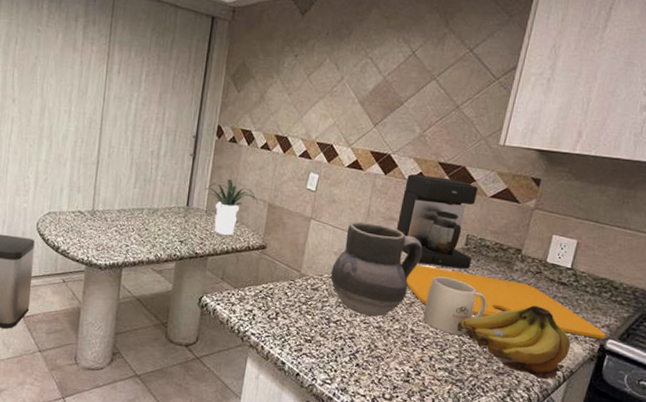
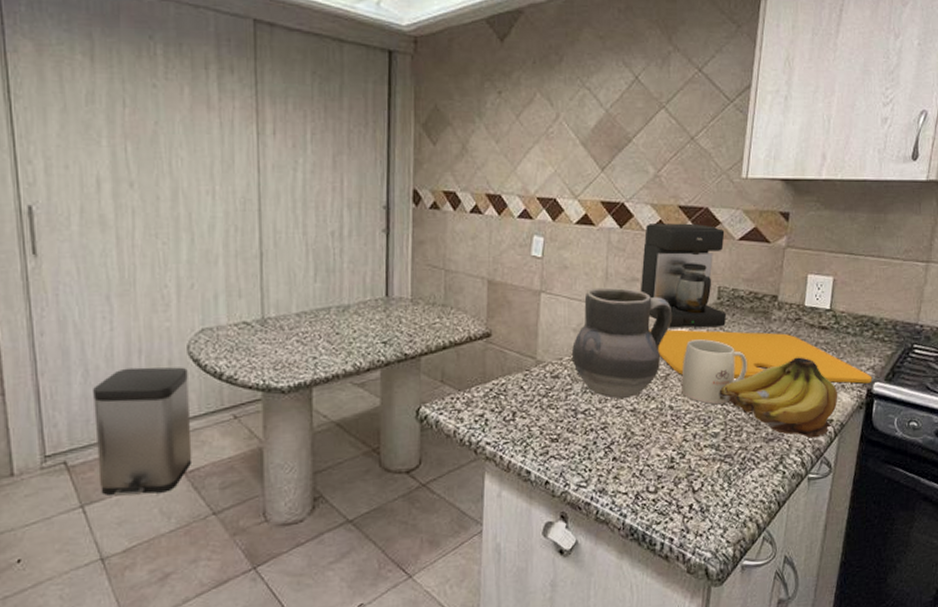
potted plant: present [198,179,259,236] -> none [398,256,475,328]

